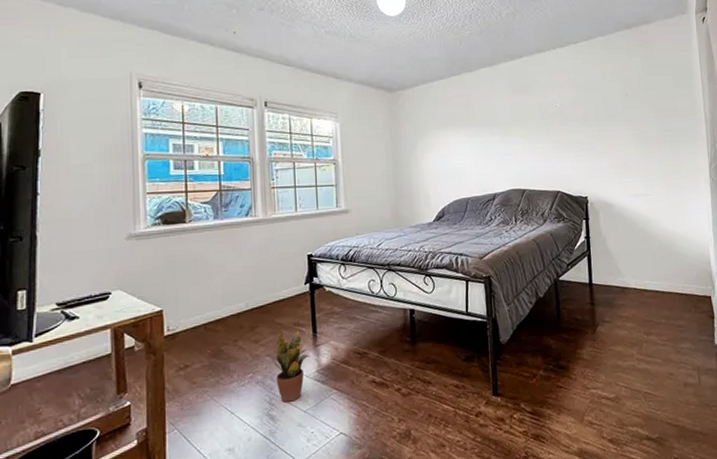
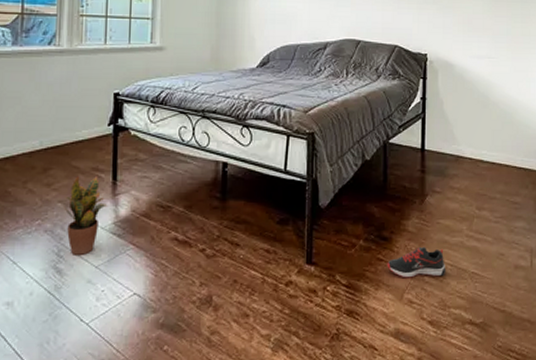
athletic shoe: none [566,371,621,402] -> present [387,246,446,278]

